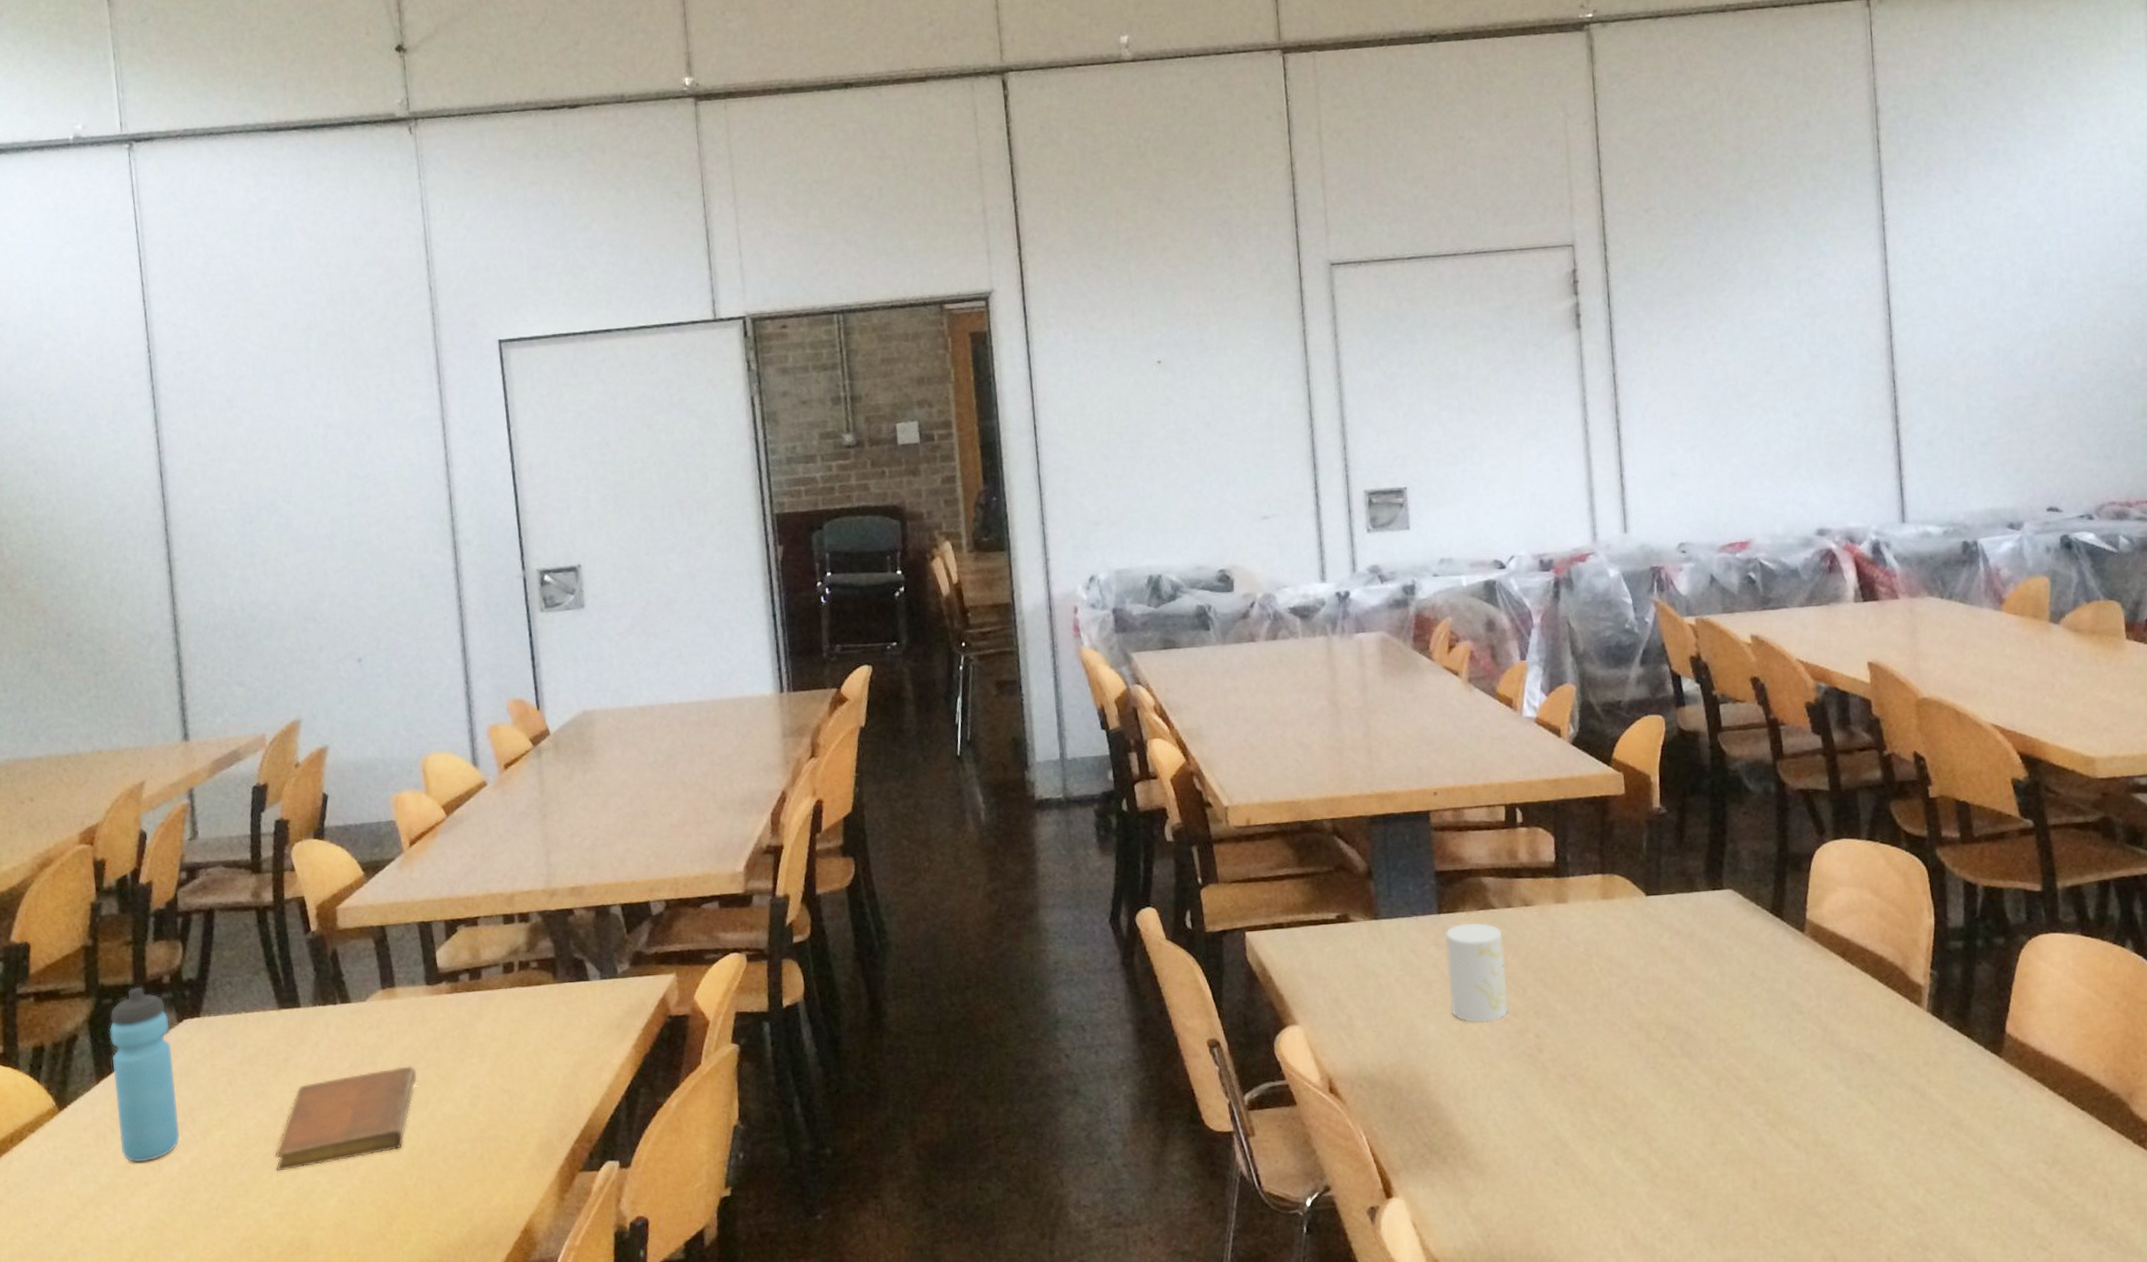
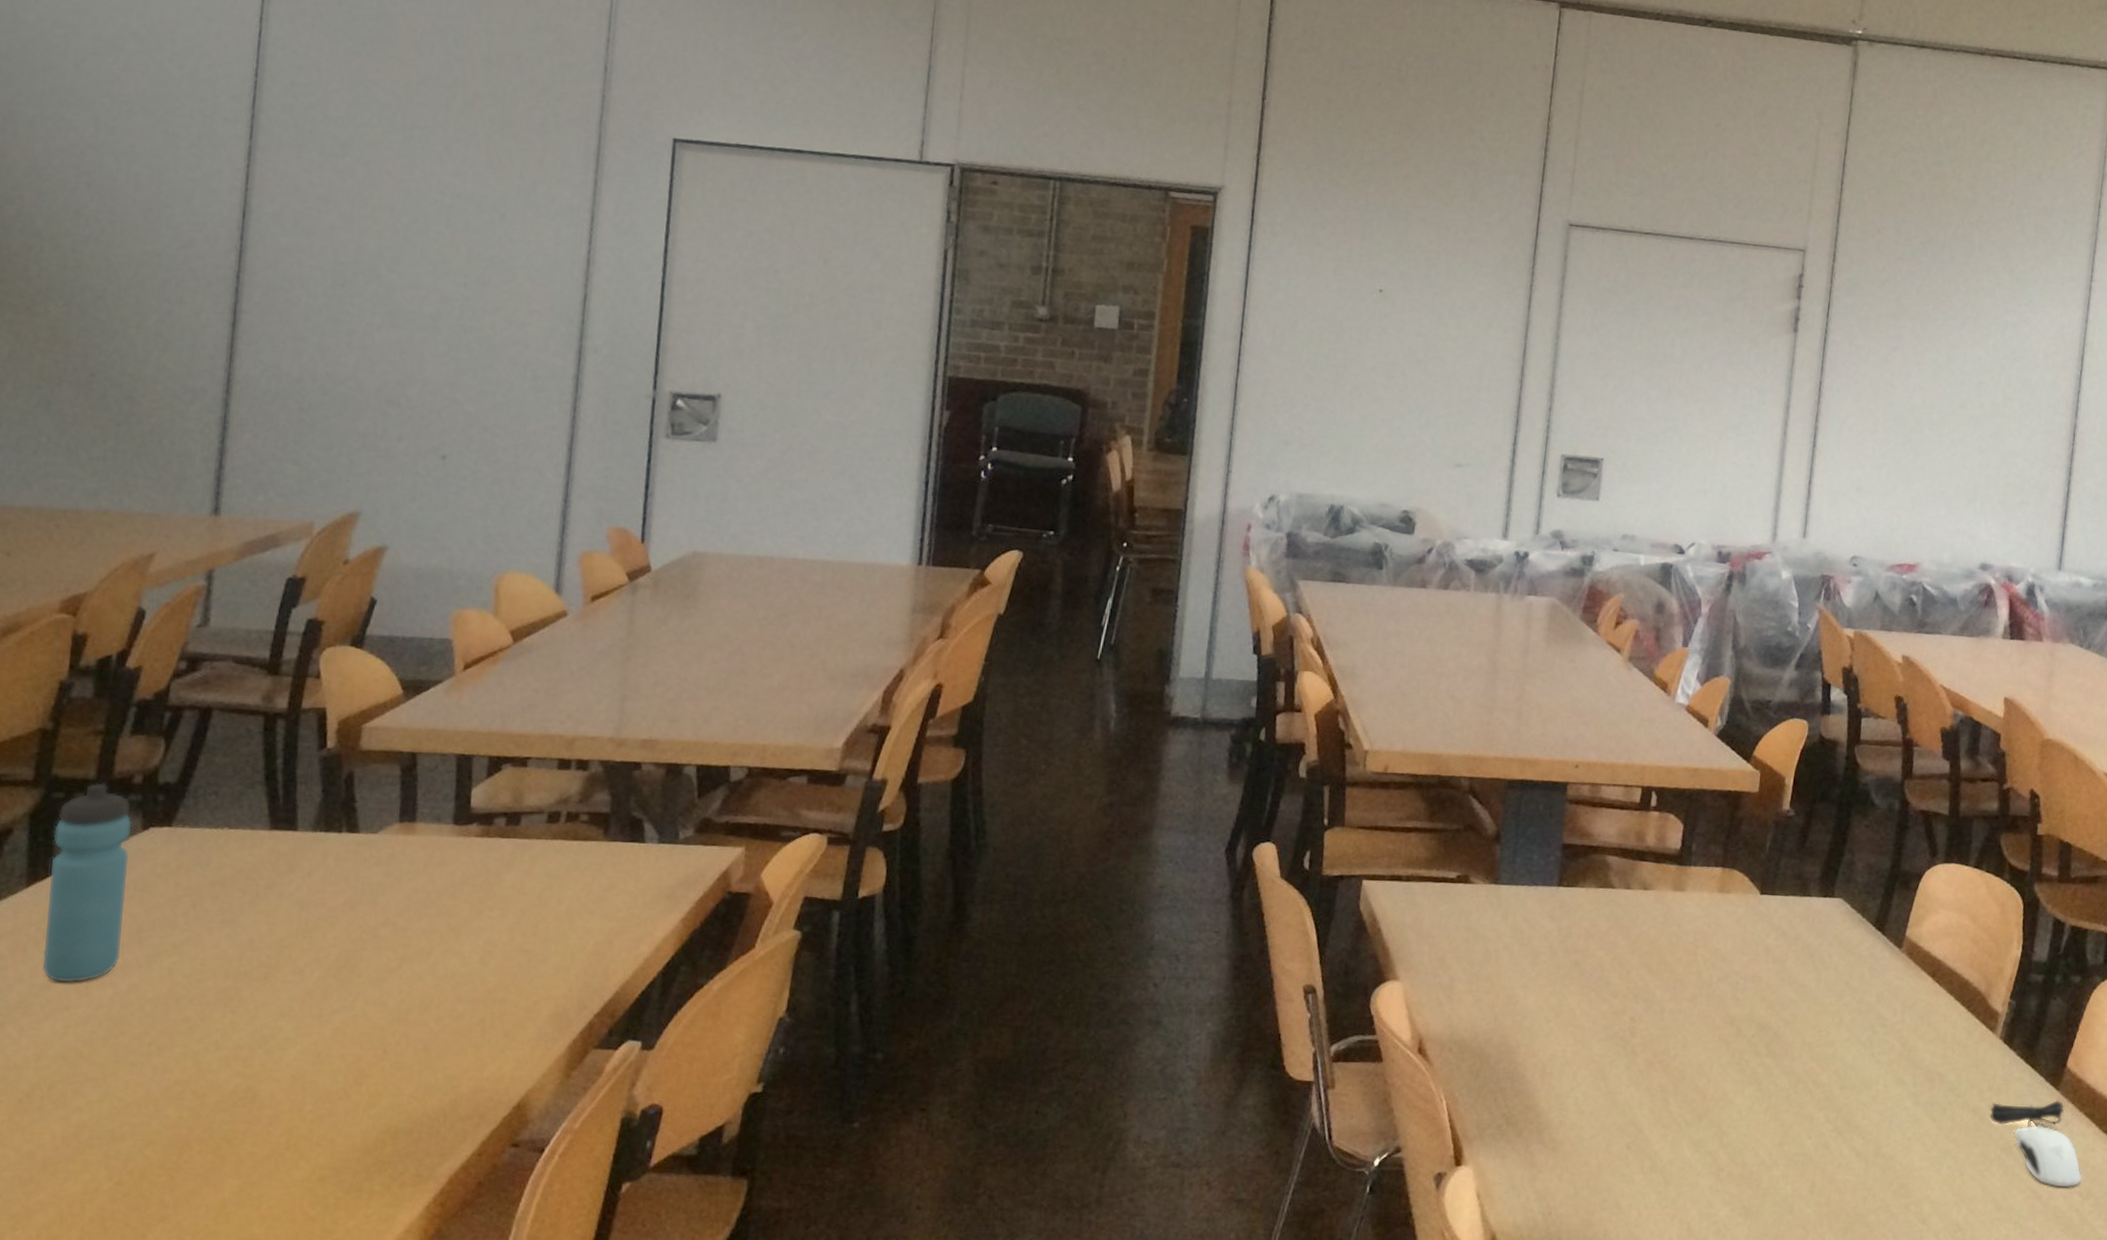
notebook: present [275,1066,417,1171] -> none [232,910,424,1011]
cup: present [1445,922,1509,1023] -> none [1554,898,1617,1001]
computer mouse: none [1929,1067,2045,1158] -> present [1989,1099,2083,1188]

